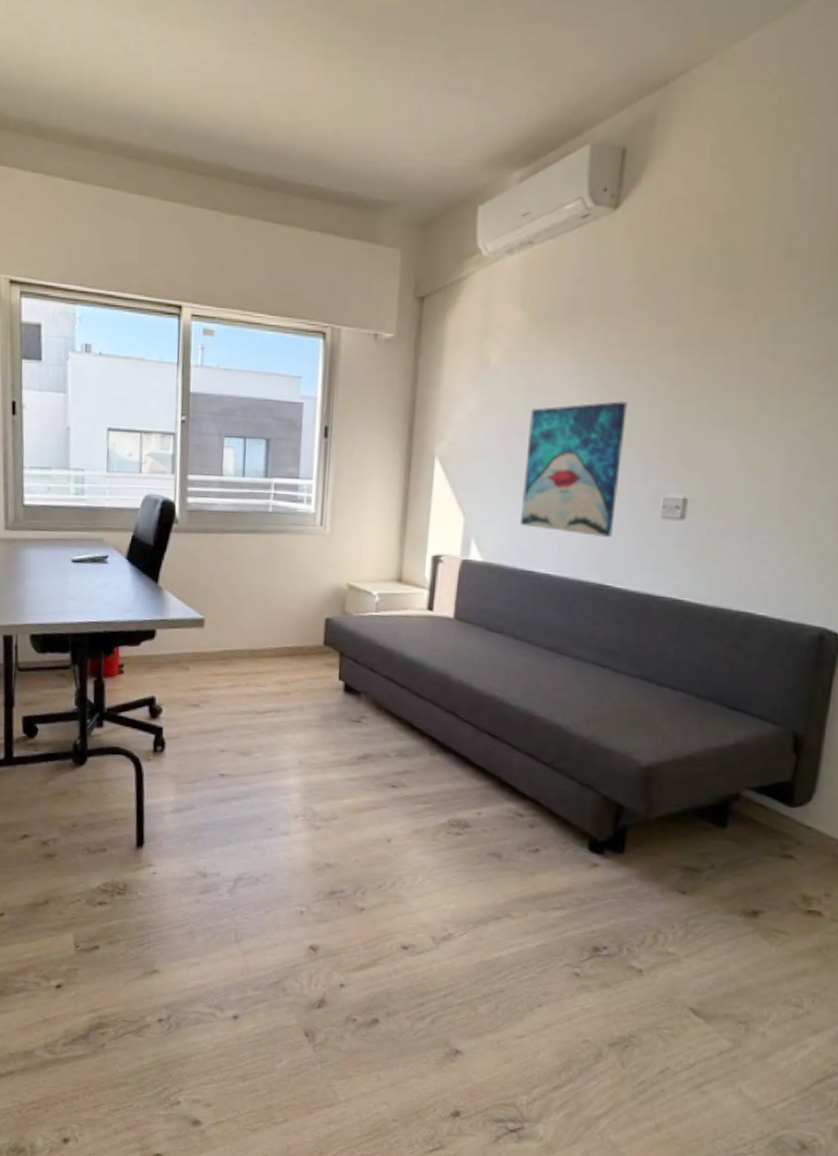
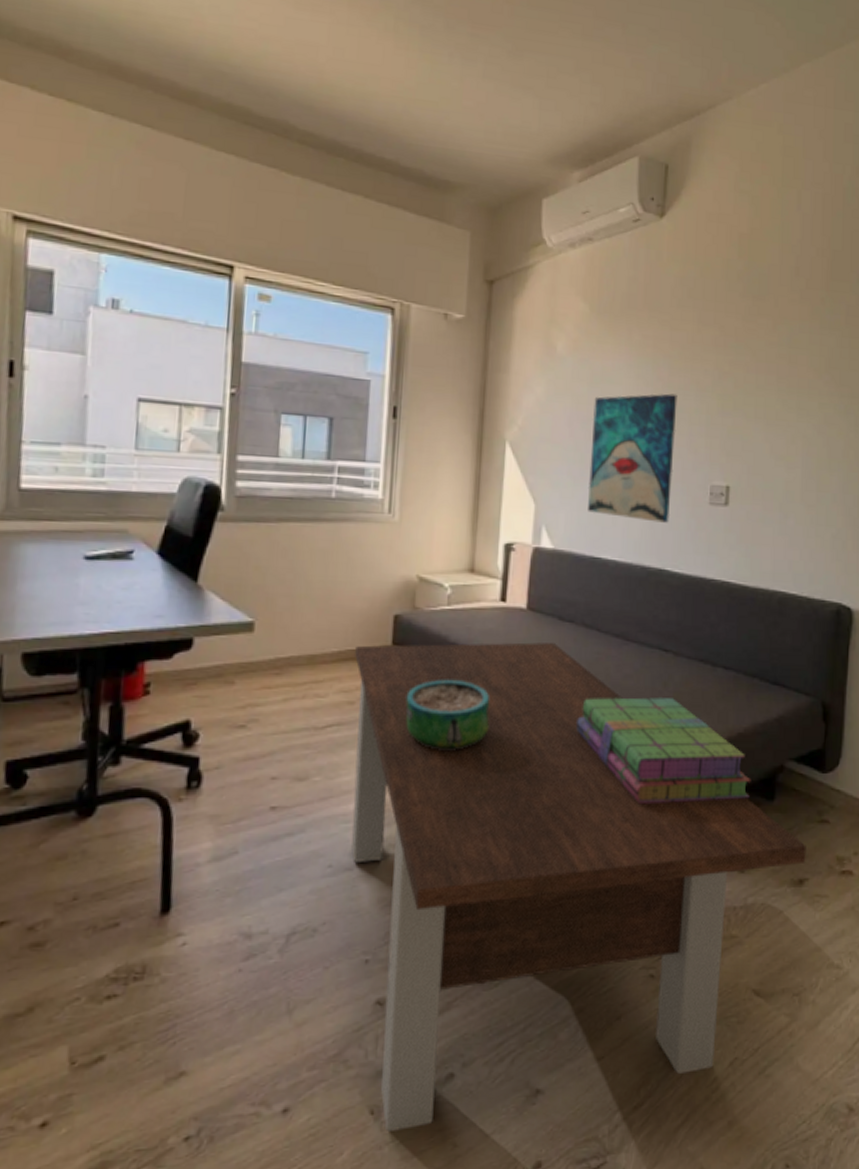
coffee table: none [288,644,764,1071] -> present [351,642,806,1131]
decorative bowl: none [336,679,416,744] -> present [406,680,490,750]
stack of books: none [503,707,699,822] -> present [577,697,751,803]

